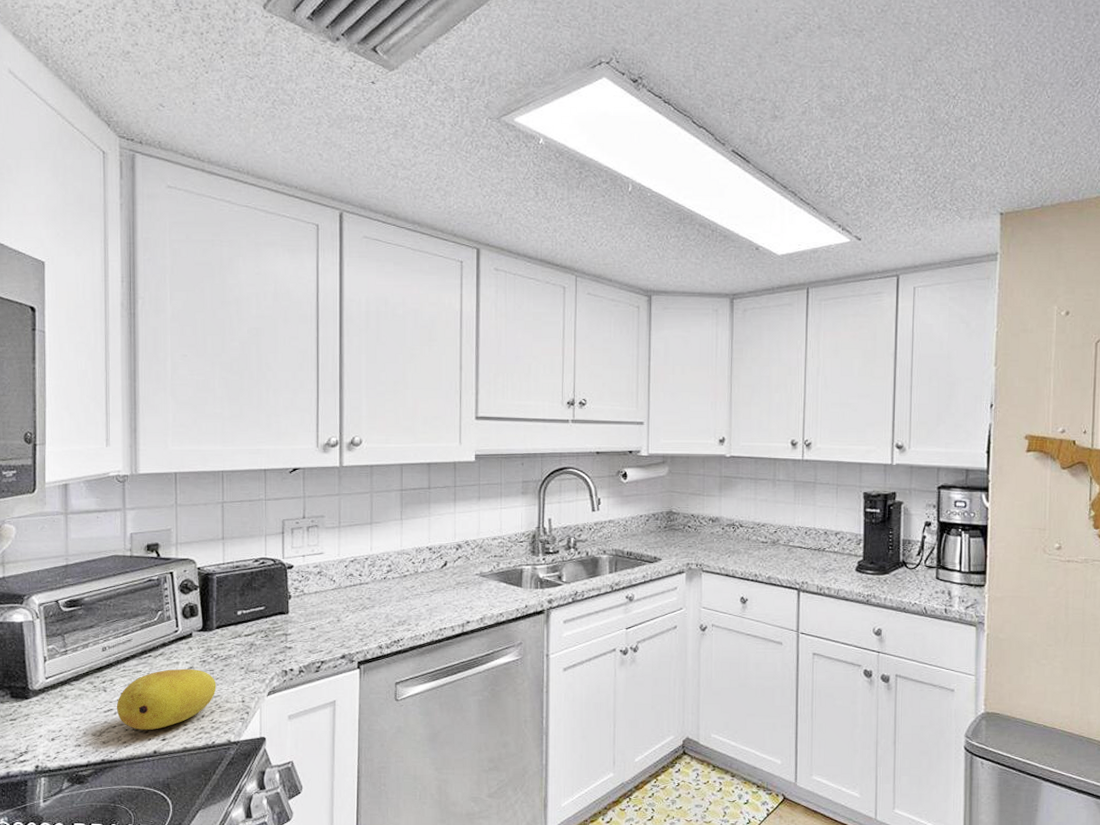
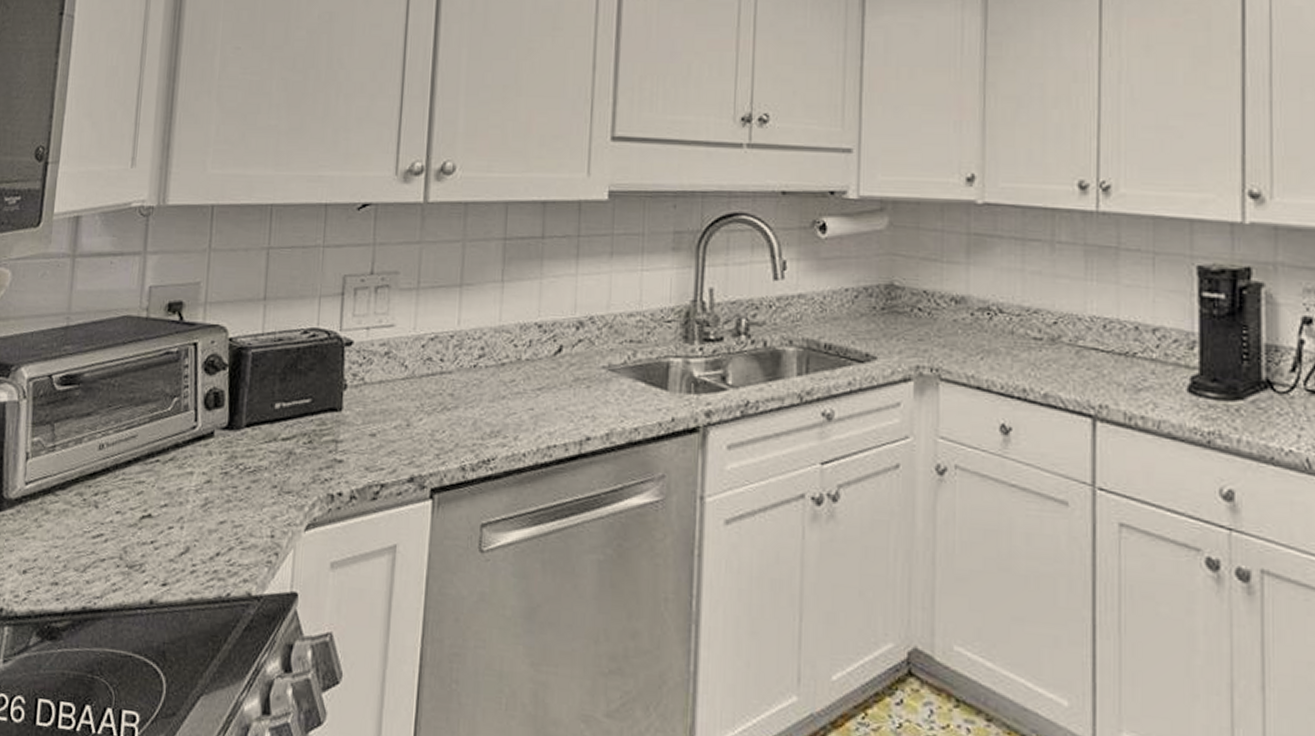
fruit: present [116,668,216,731] -> none [108,481,239,569]

